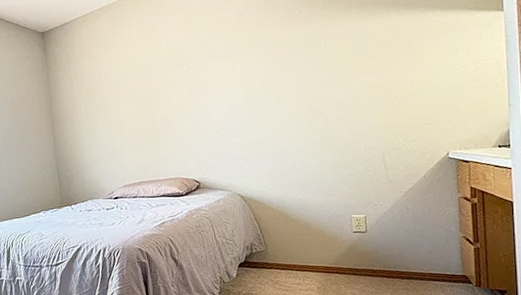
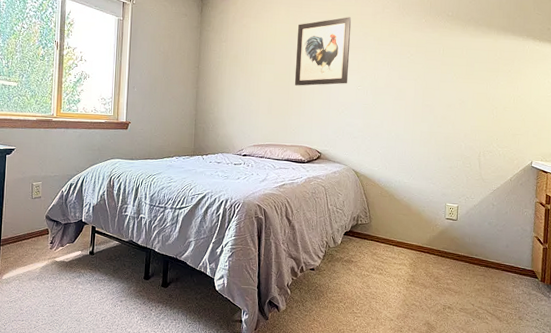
wall art: none [153,25,219,113] -> present [294,17,352,86]

